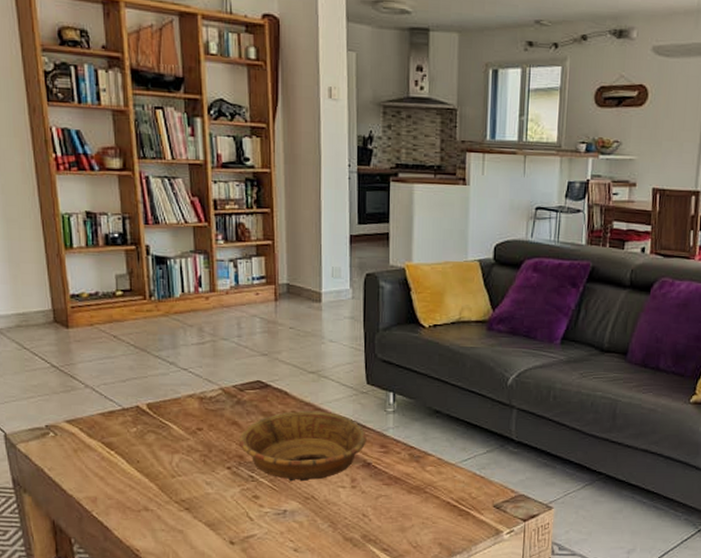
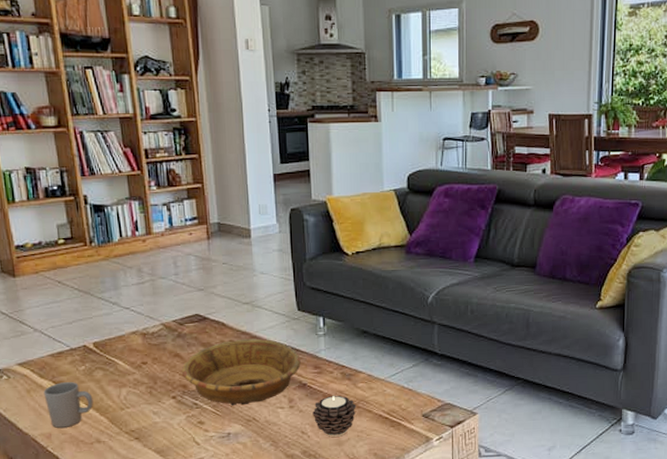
mug: none [91,444,143,492] -> present [43,382,94,428]
candle: none [375,478,423,523] -> present [312,396,356,438]

